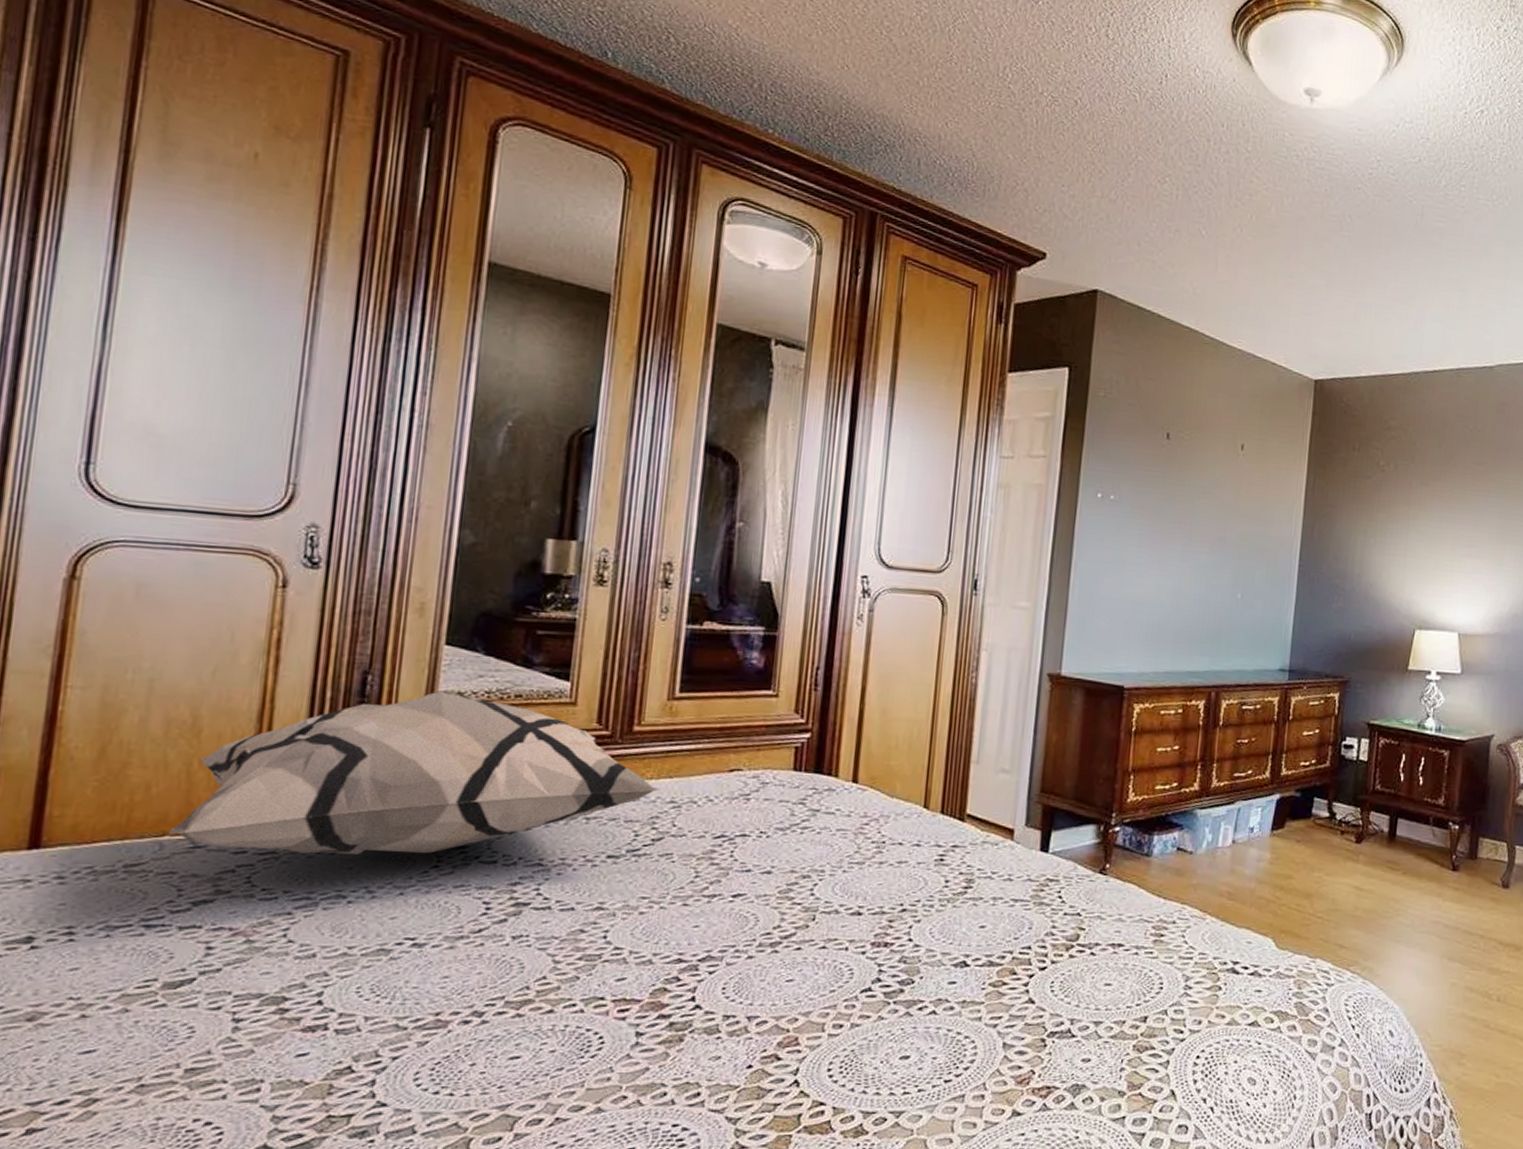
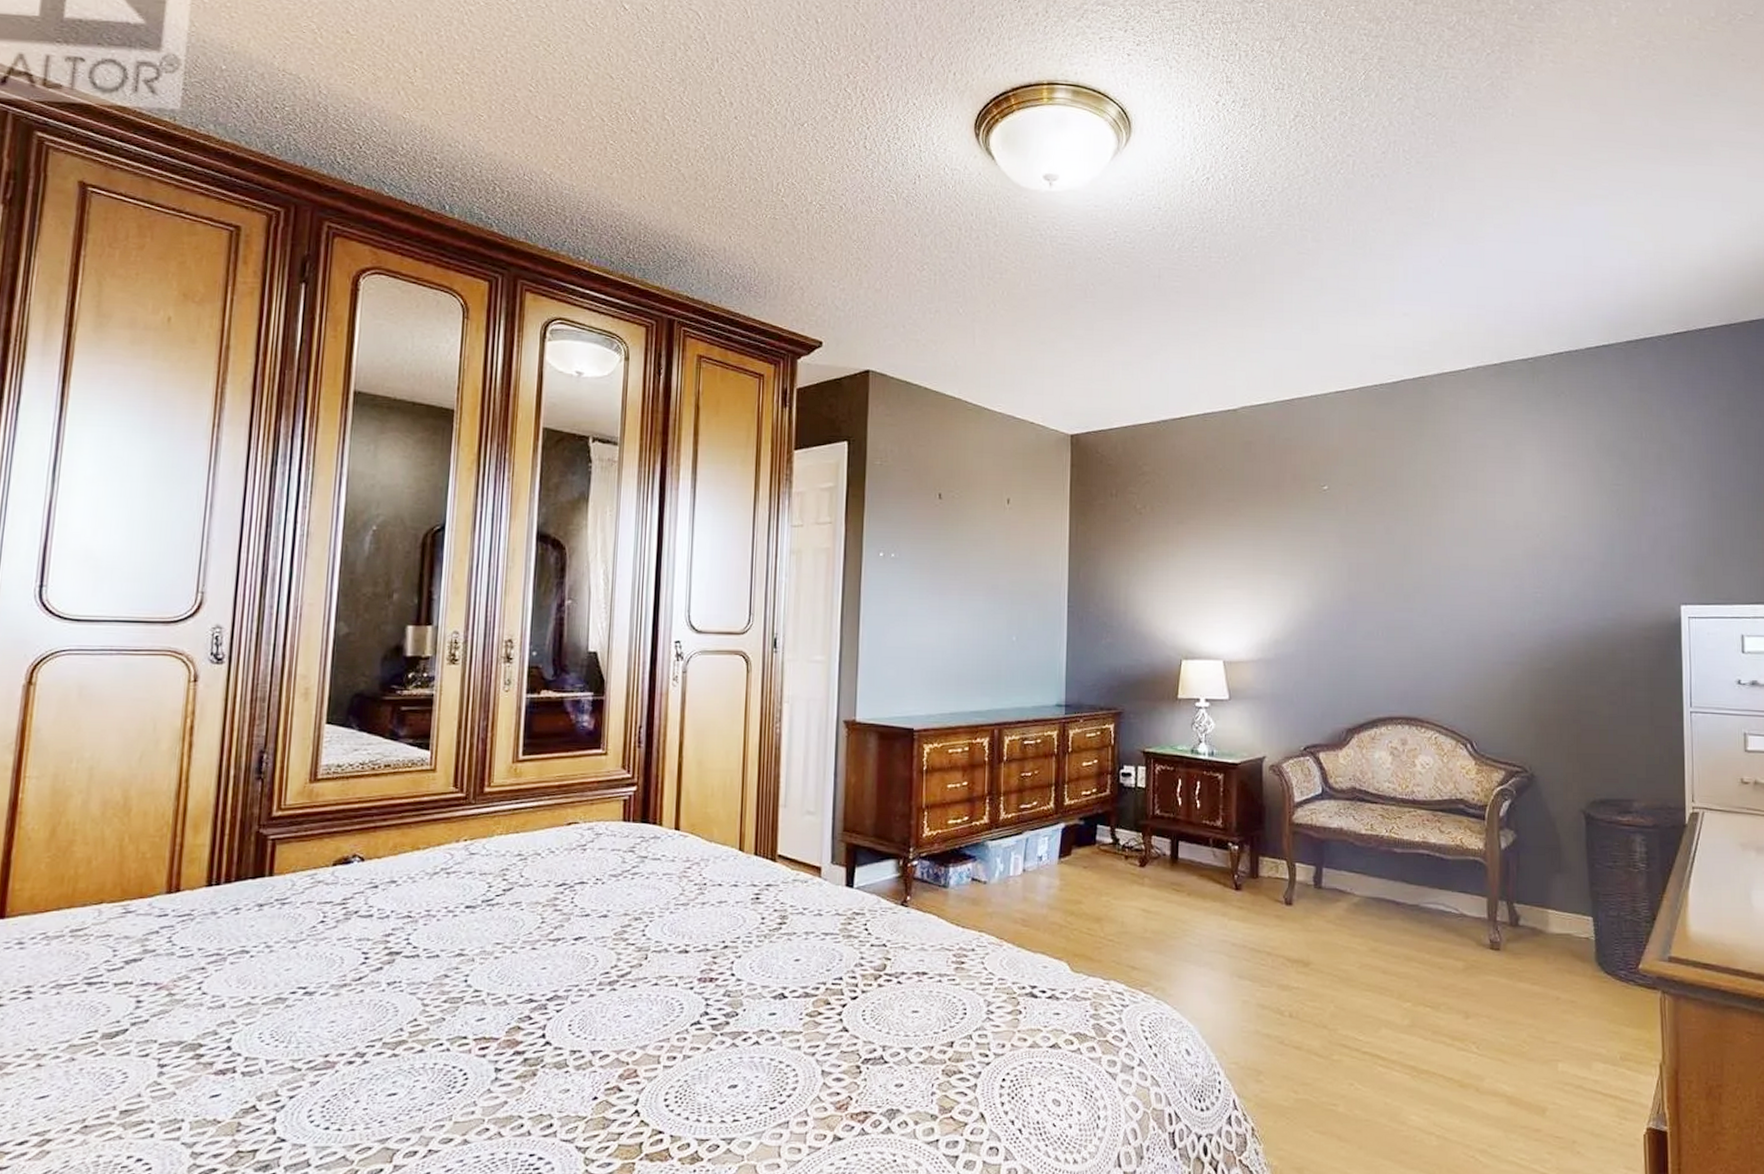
decorative pillow: present [168,691,662,854] -> none [105,765,510,914]

